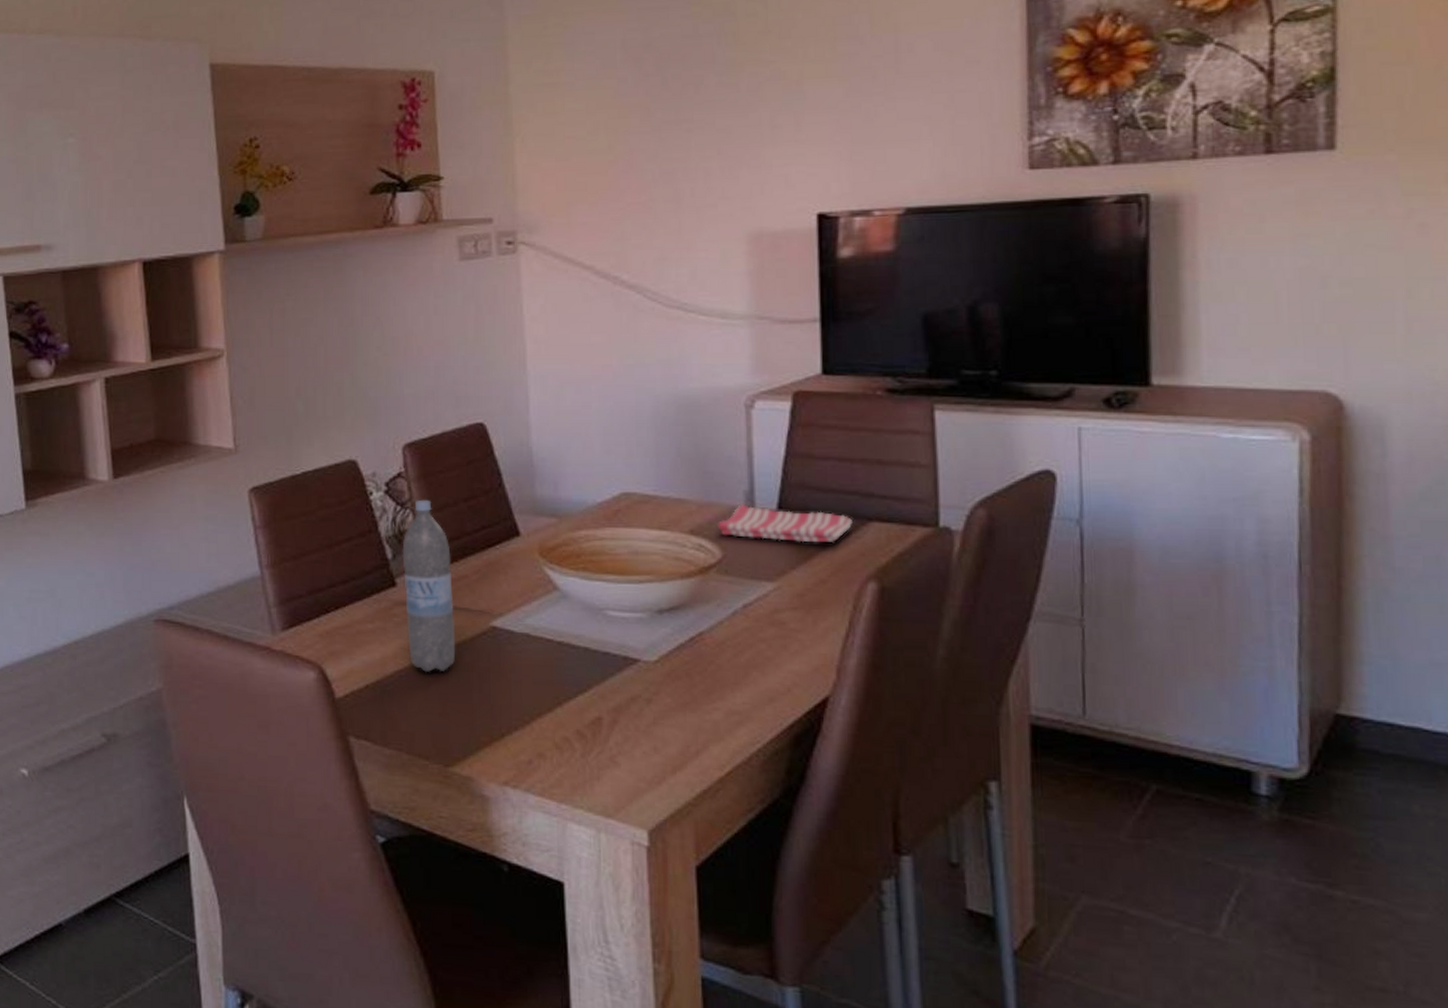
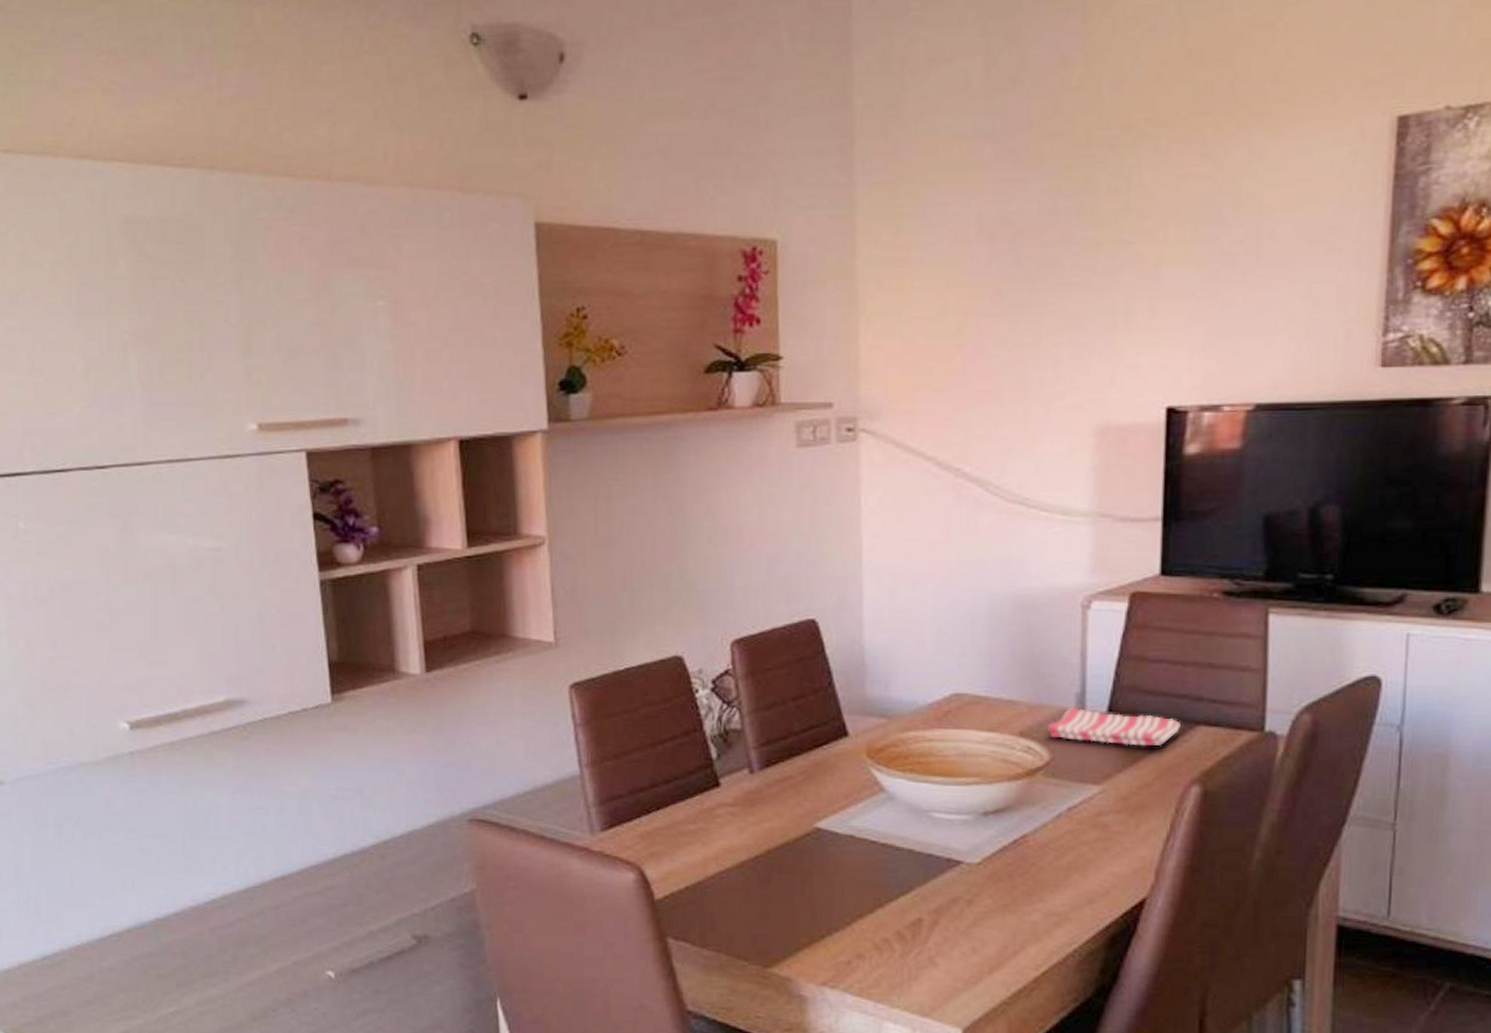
water bottle: present [402,499,456,673] -> none [727,698,779,875]

